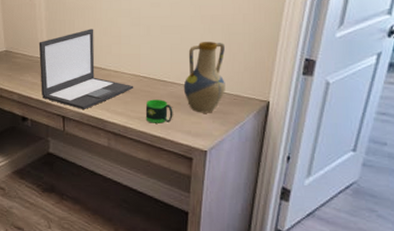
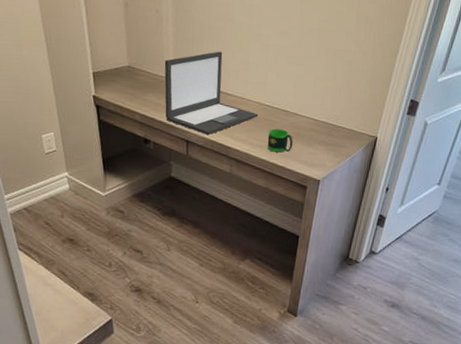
vase: present [183,42,225,113] -> none [304,75,344,145]

